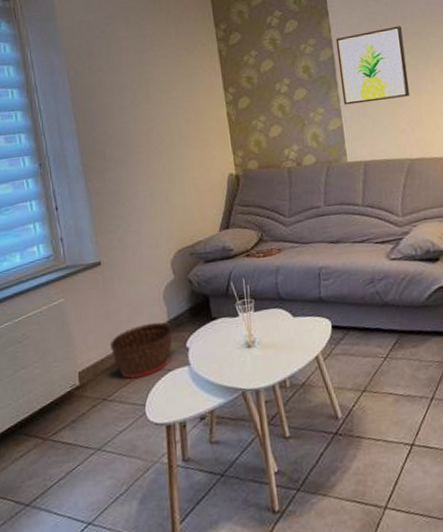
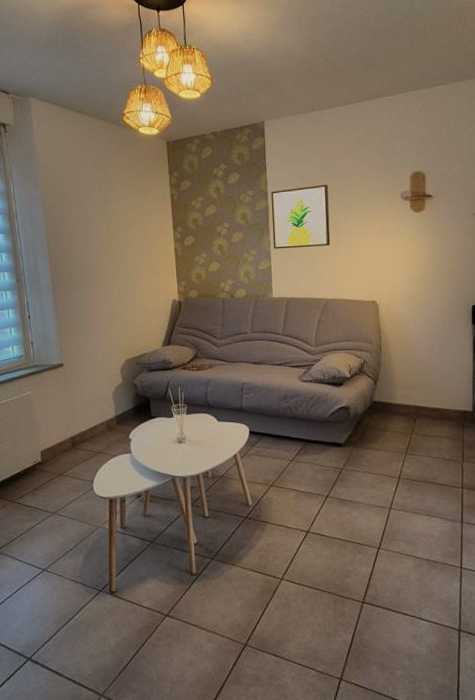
basket: present [109,322,173,379] -> none [67,416,118,460]

